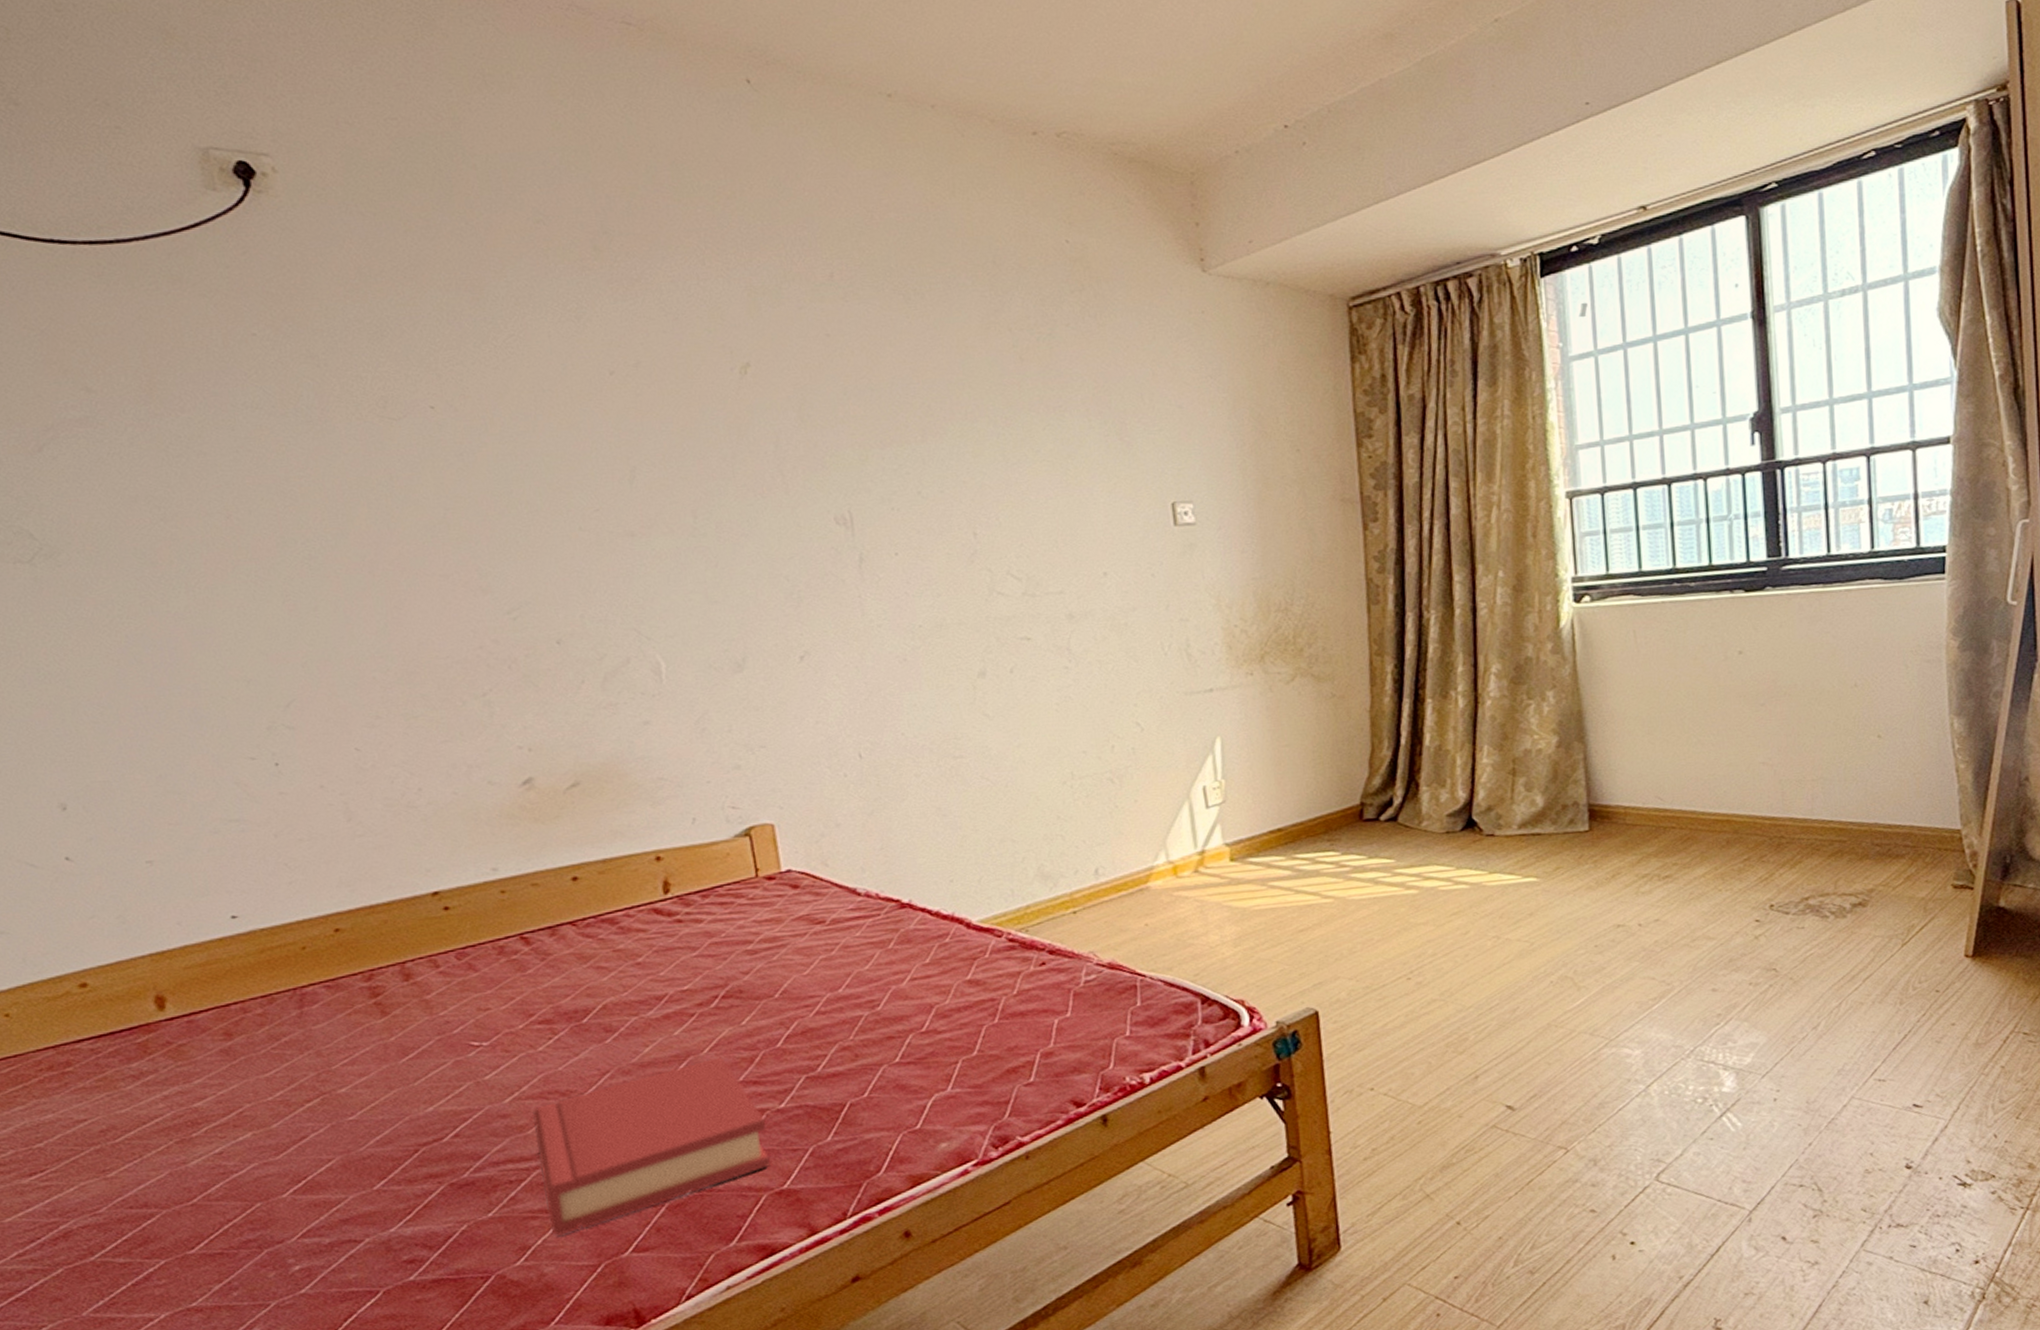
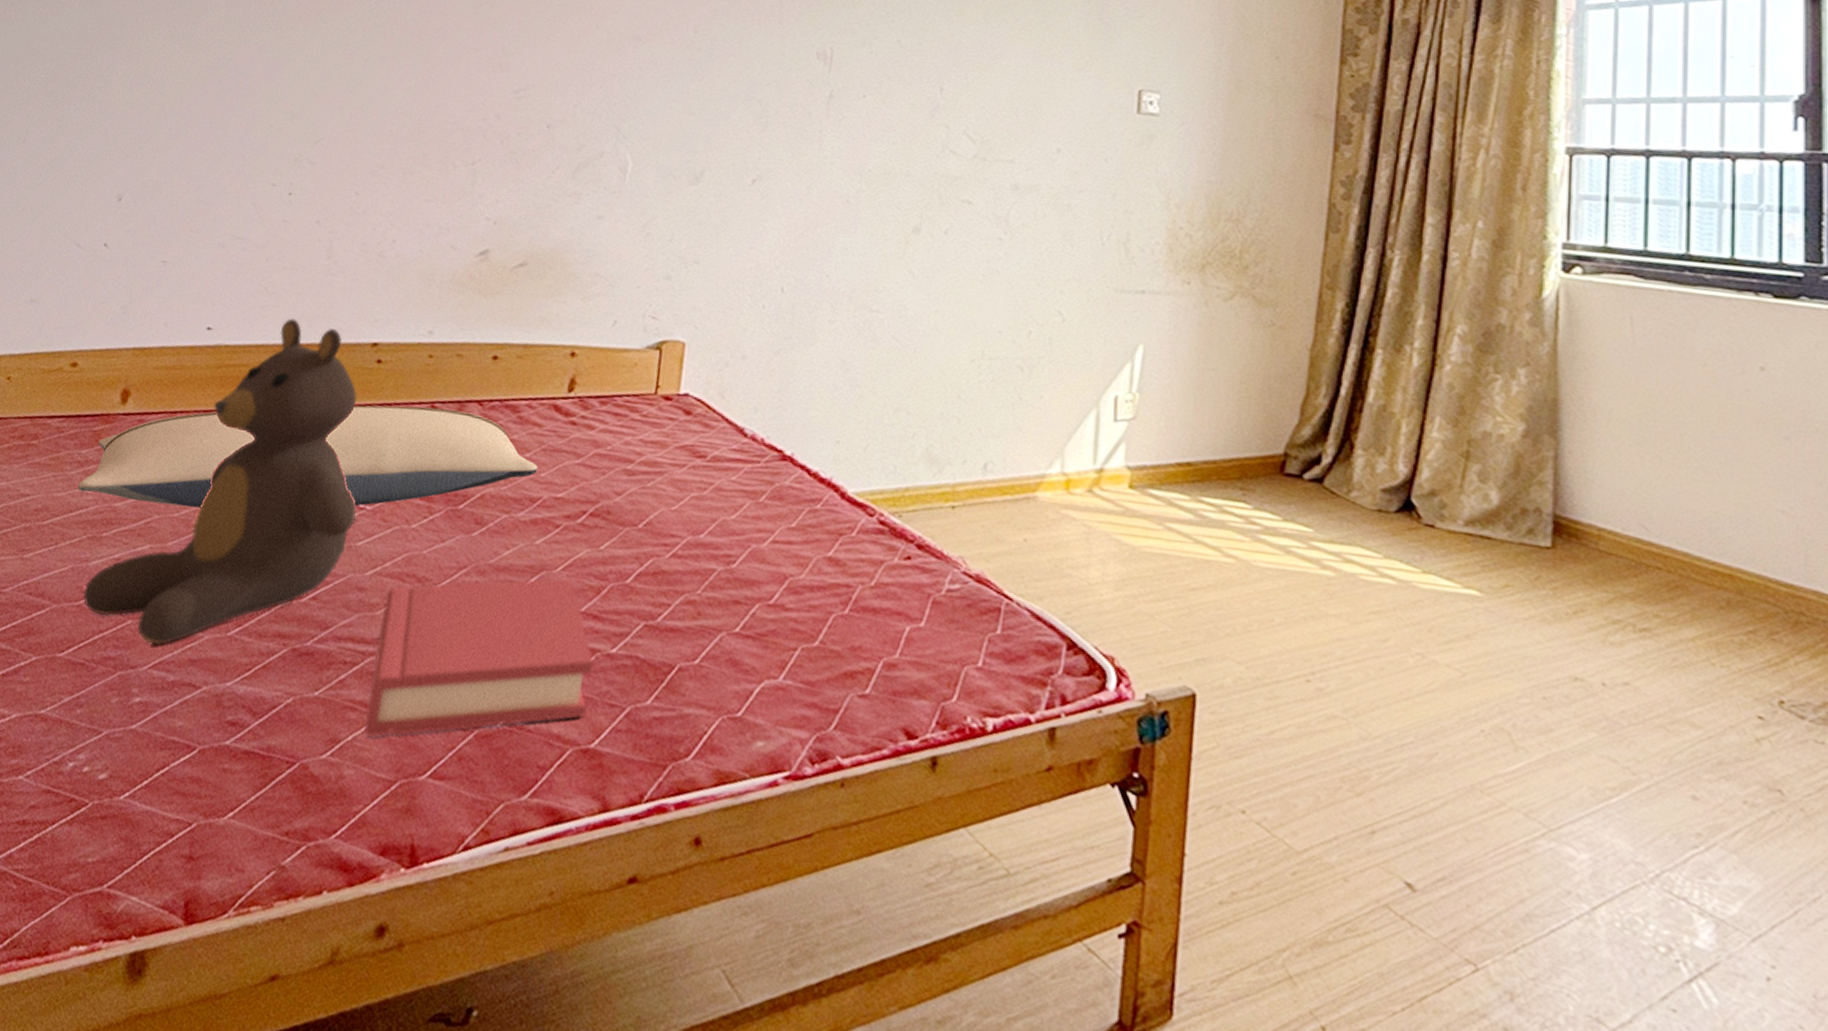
pillow: none [141,934,656,1103] -> present [77,405,538,508]
teddy bear: none [193,887,474,1218] -> present [83,318,357,645]

